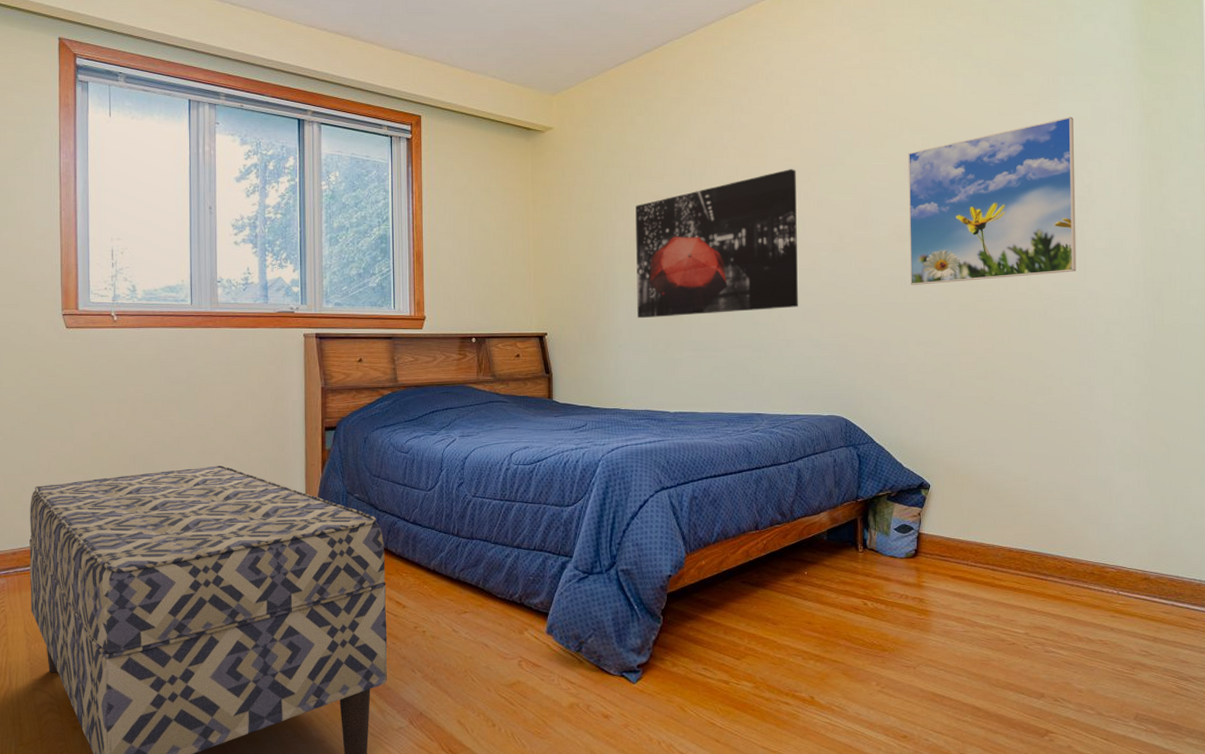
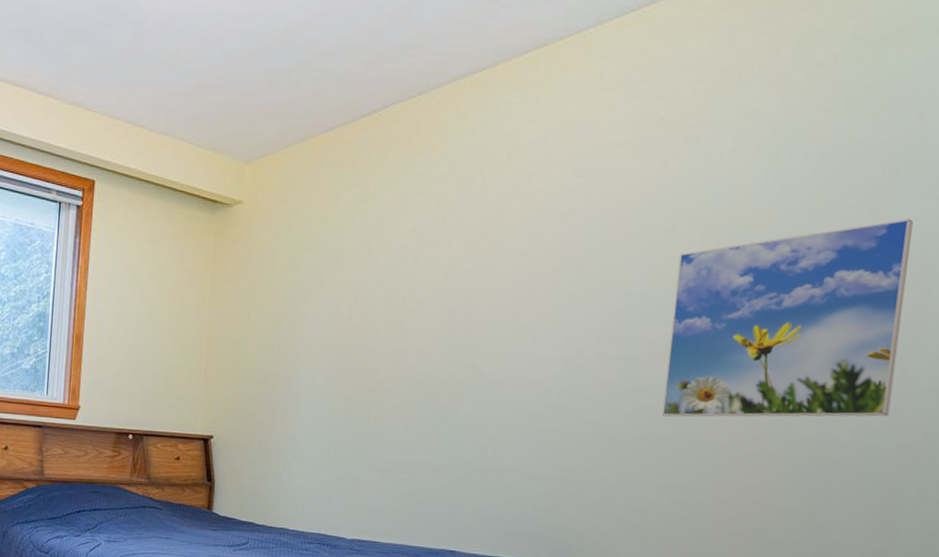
wall art: present [635,169,798,319] -> none [319,265,532,431]

